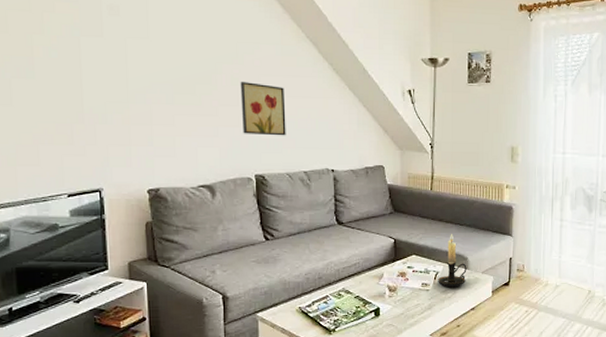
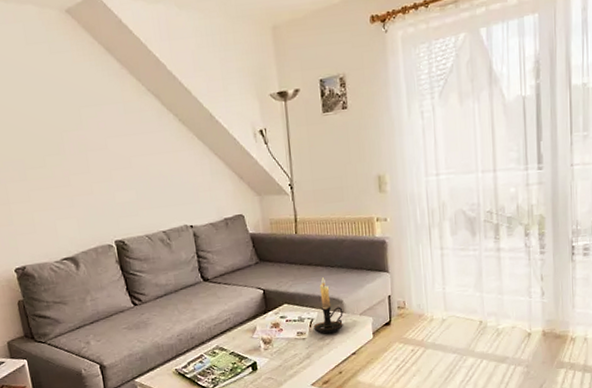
wall art: present [240,81,286,136] -> none [88,146,140,201]

